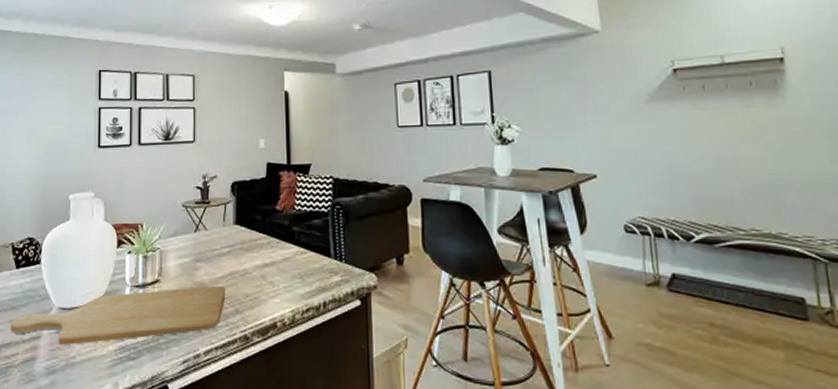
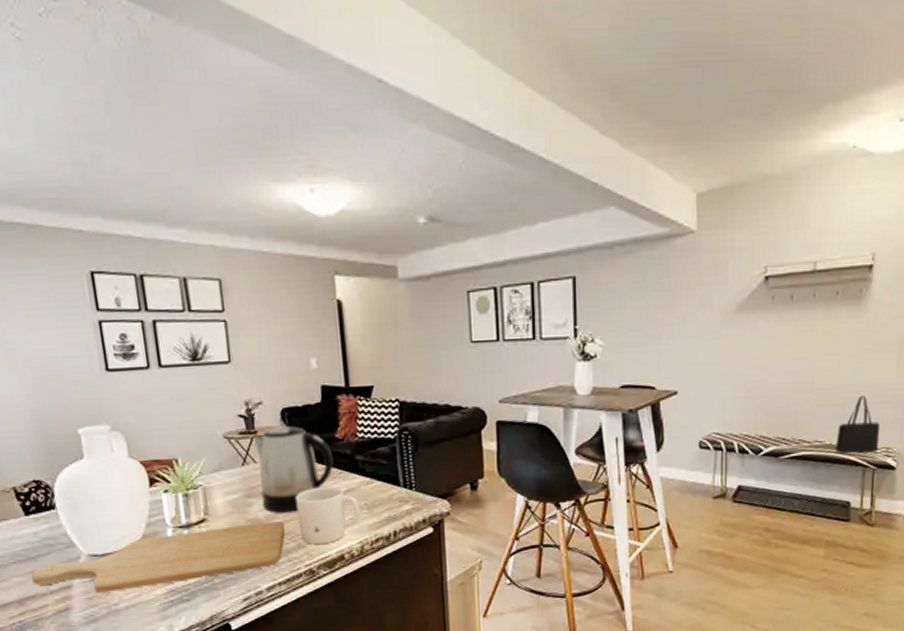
kettle: none [206,198,273,278] -> present [253,426,334,513]
mug: none [237,254,294,310] -> present [295,486,361,544]
tote bag: none [775,184,828,245] -> present [835,396,881,454]

